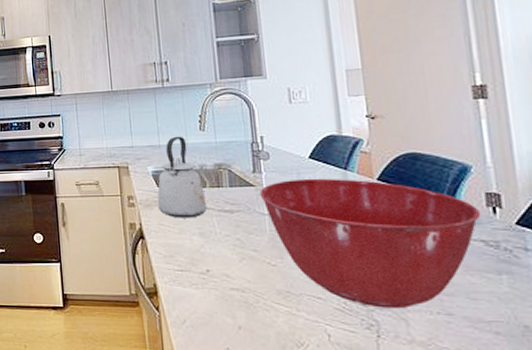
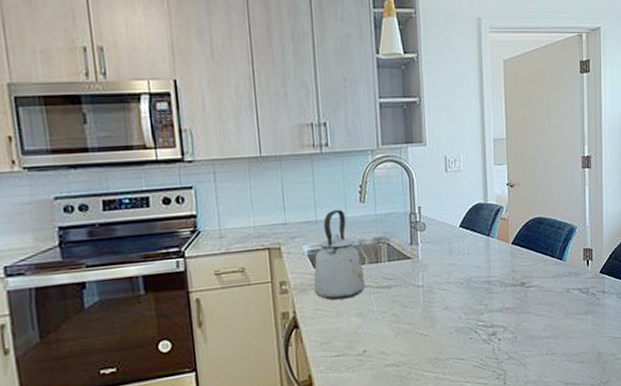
mixing bowl: present [259,178,482,309] -> none [415,245,580,359]

